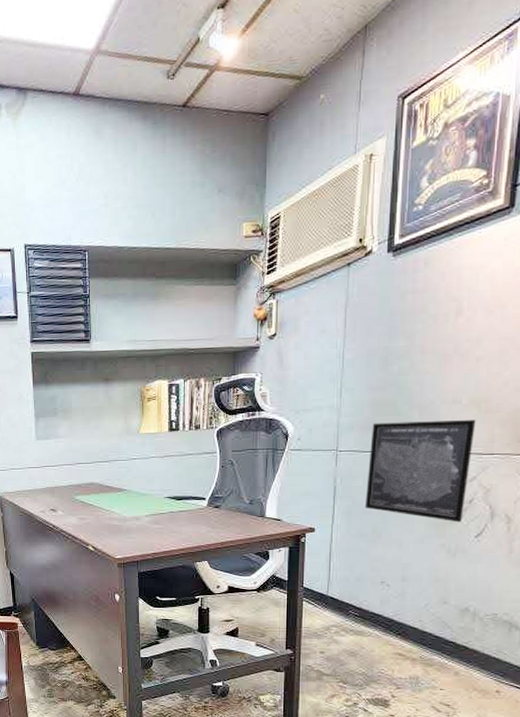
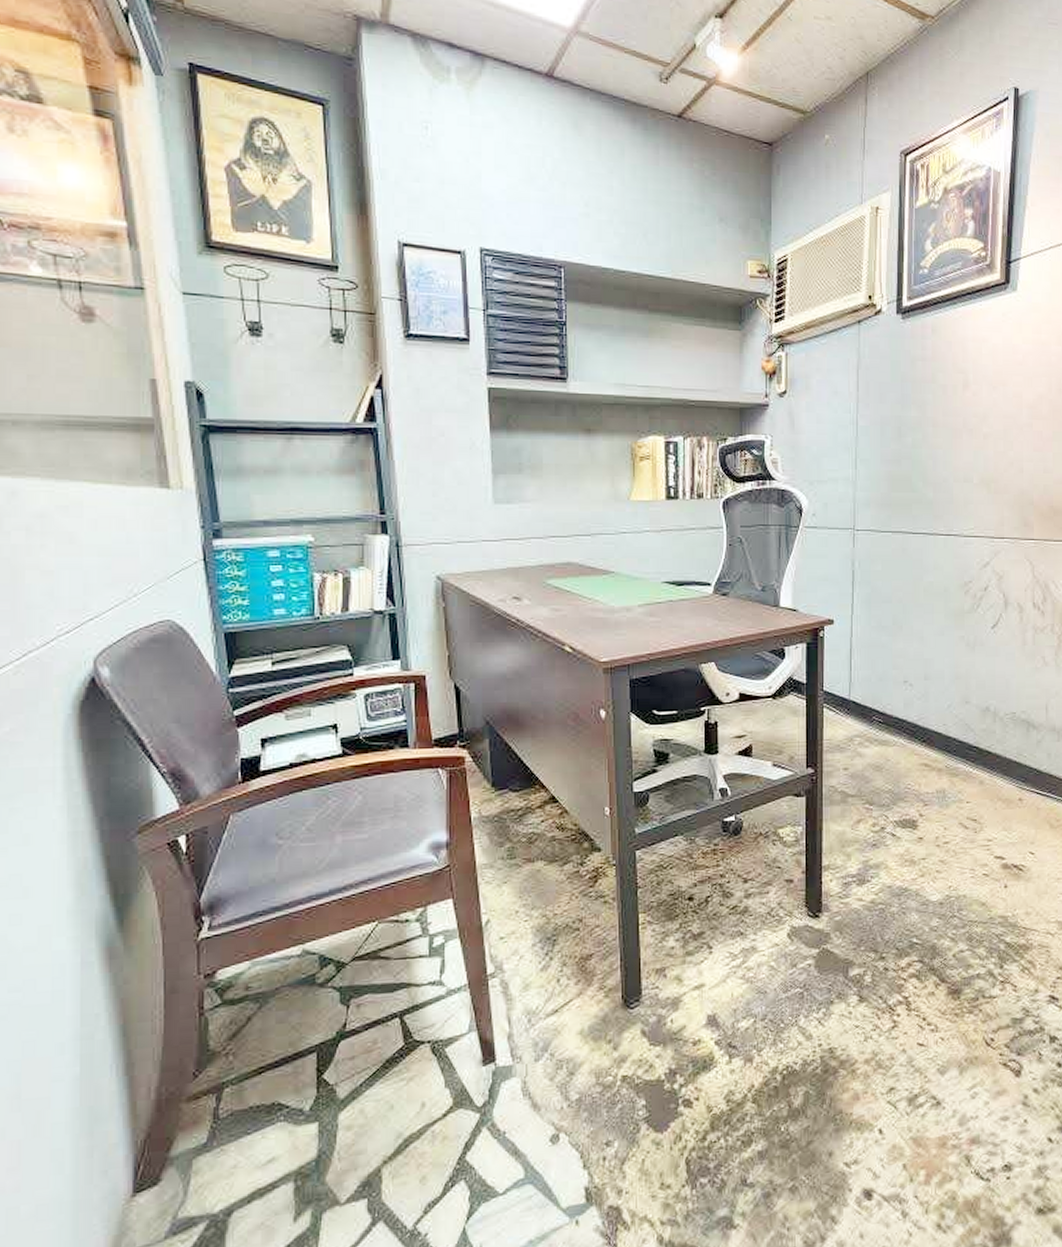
wall art: present [364,420,476,523] -> none [884,499,986,612]

